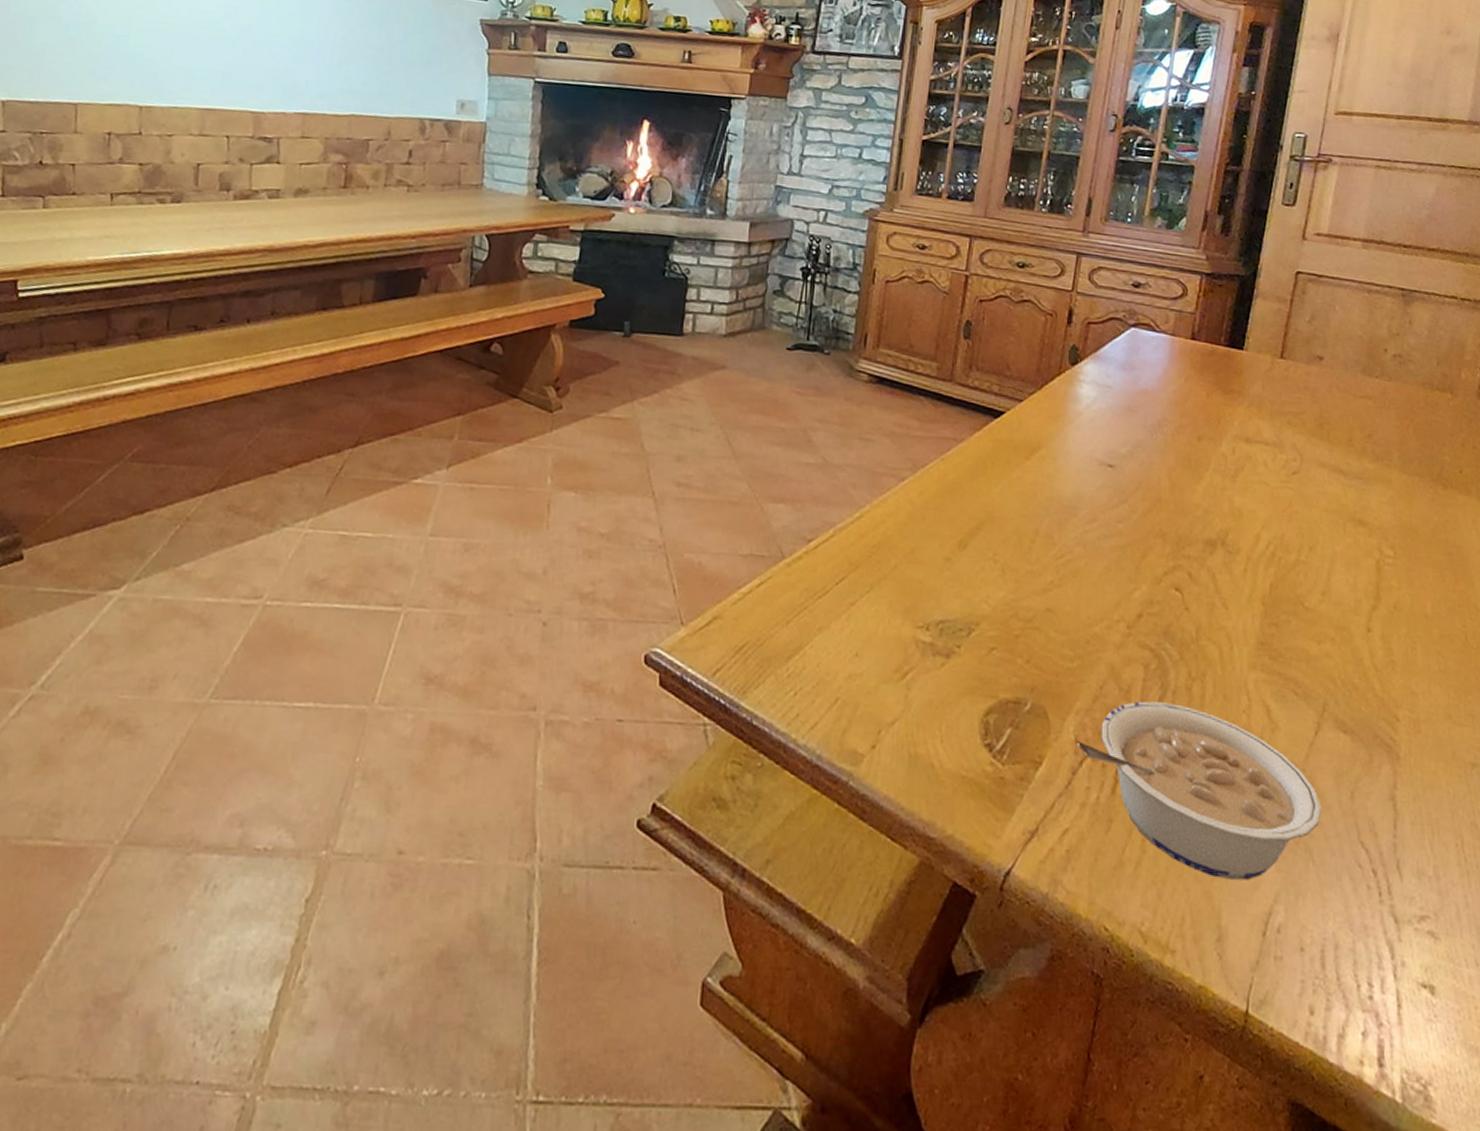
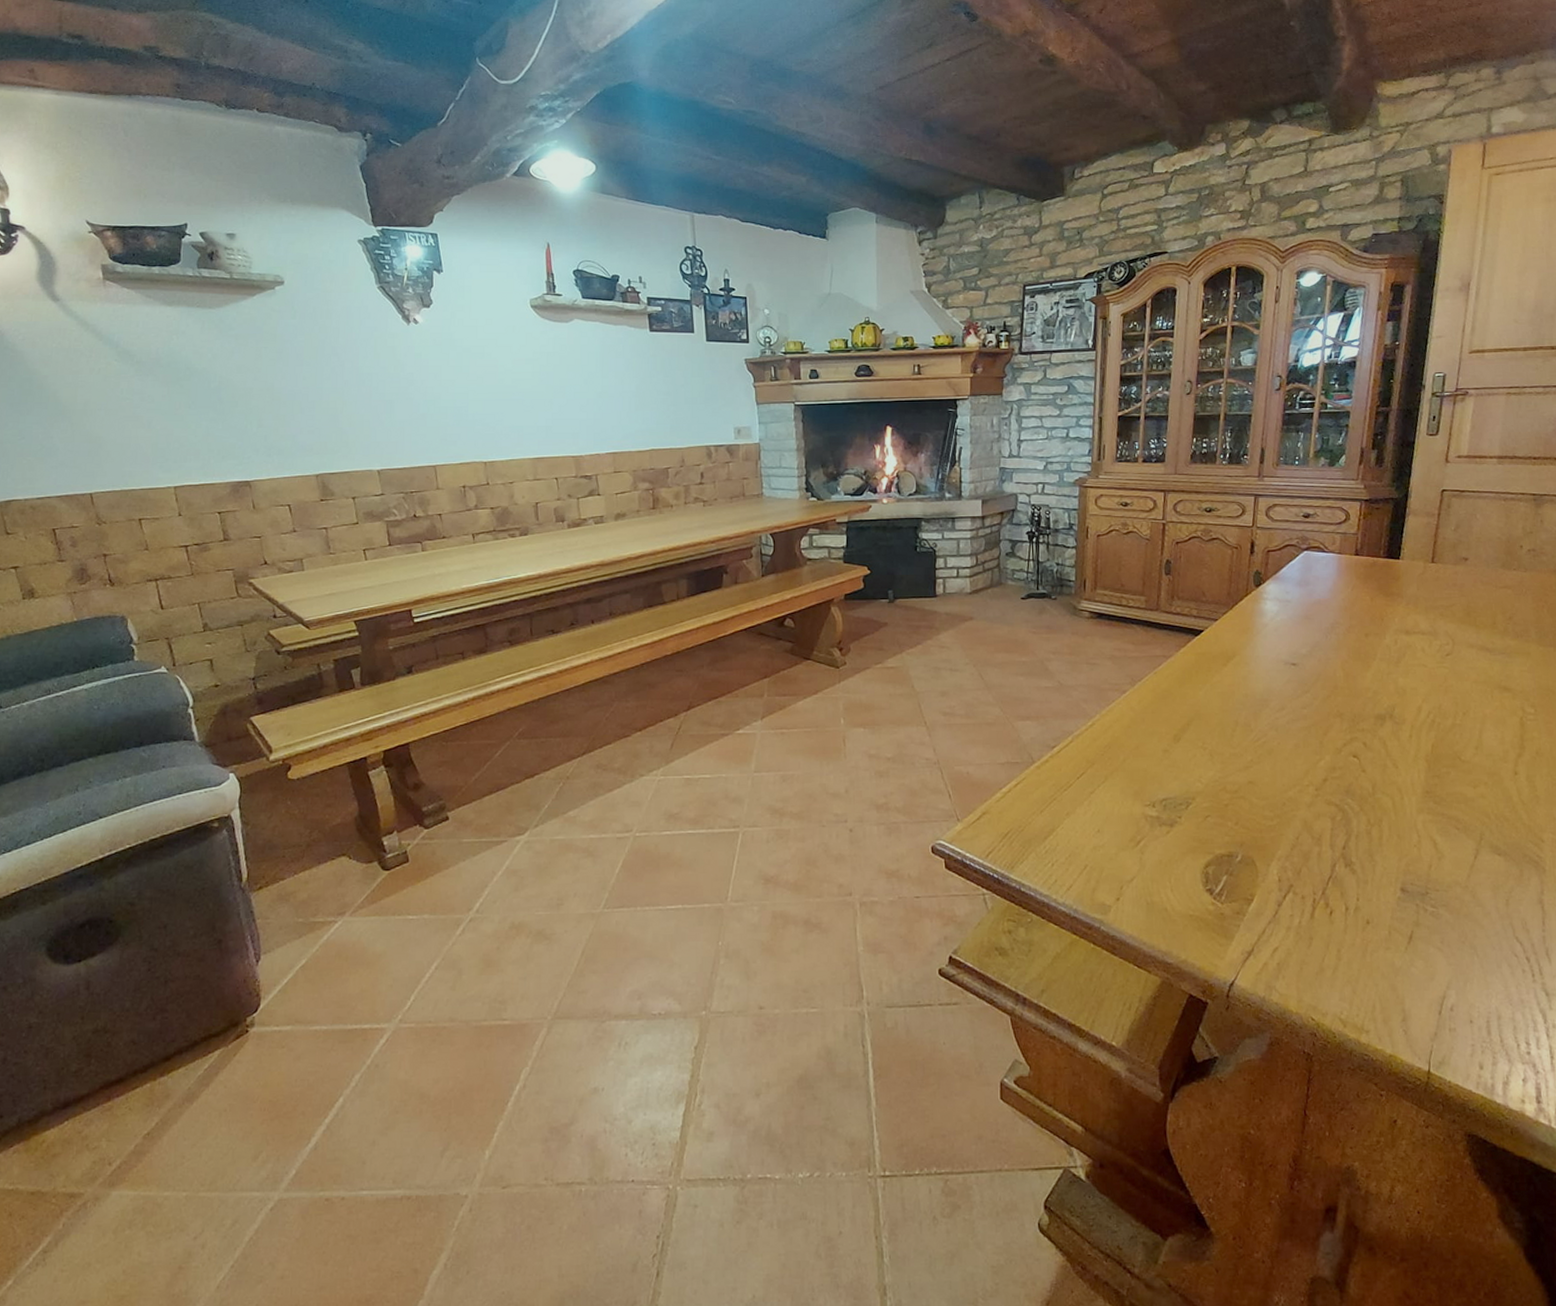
legume: present [1076,701,1321,880] -> none [1280,845,1483,974]

